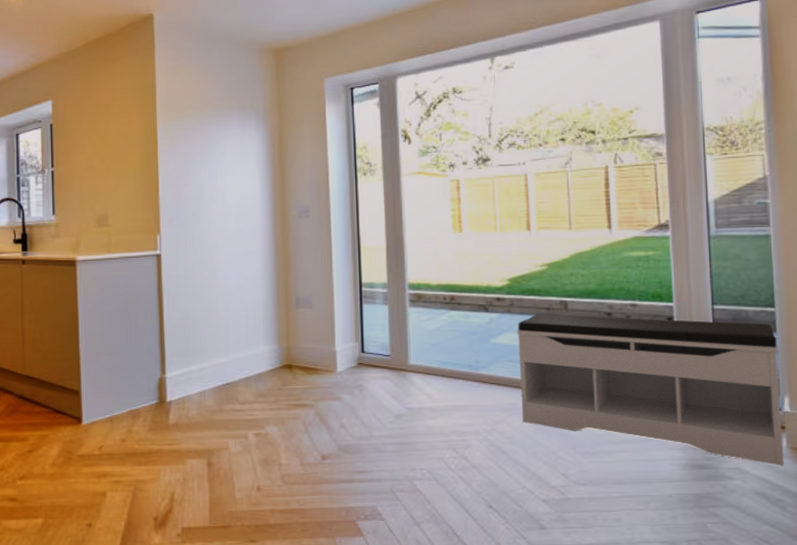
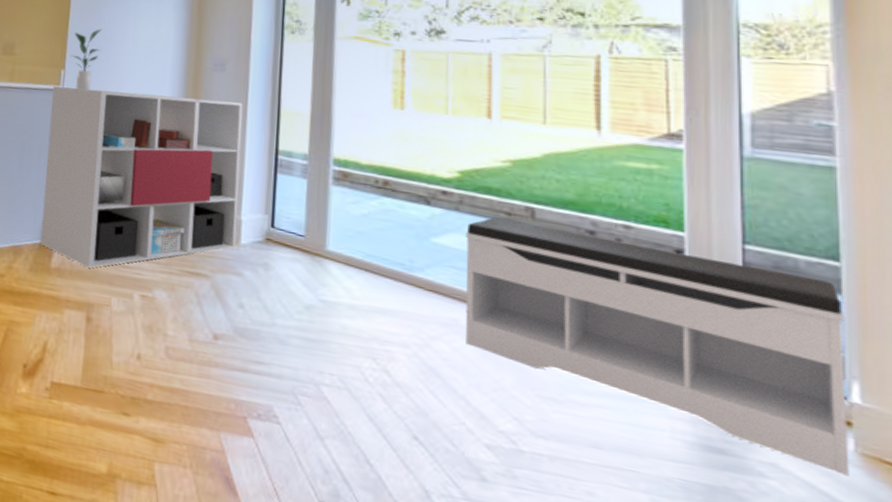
shelving unit: none [150,245,333,418] -> present [40,86,243,268]
potted plant: none [165,190,192,252] -> present [71,28,103,91]

